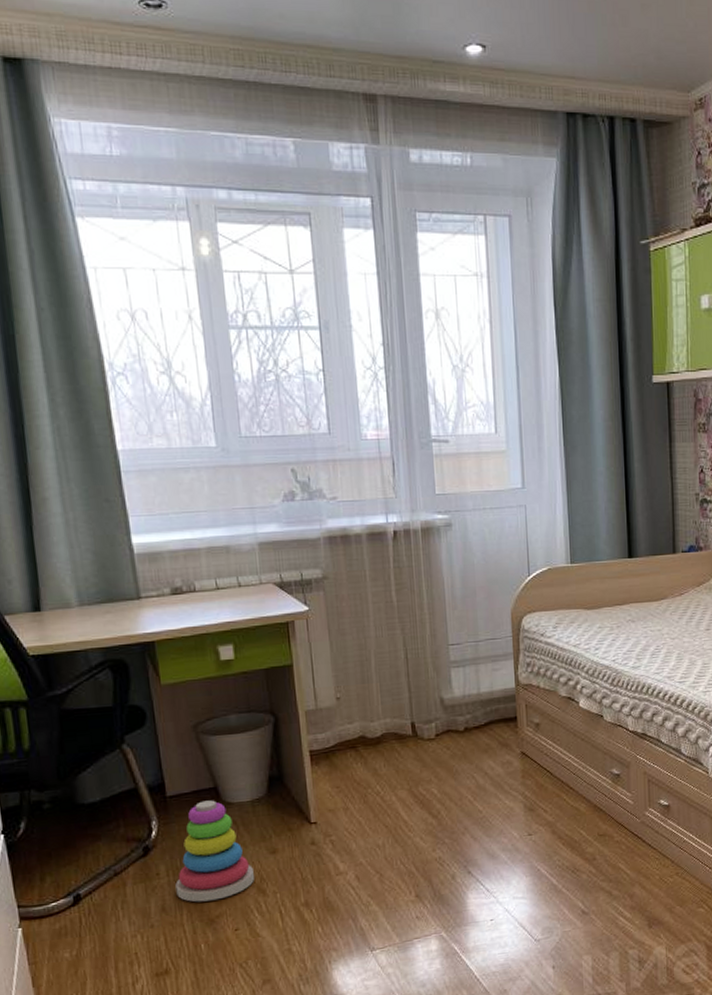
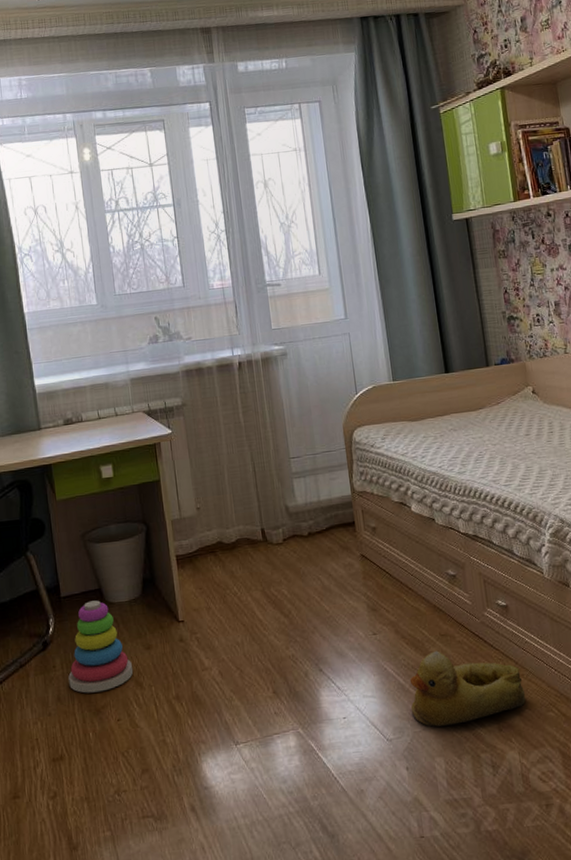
rubber duck: none [562,851,678,926] -> present [410,650,526,727]

